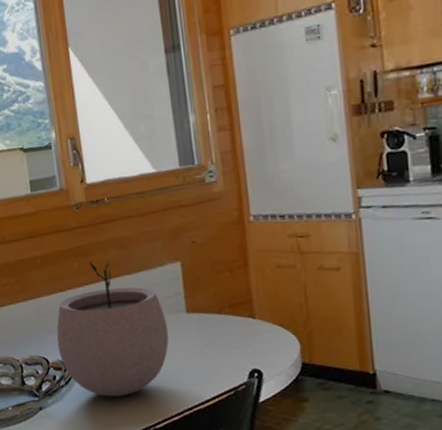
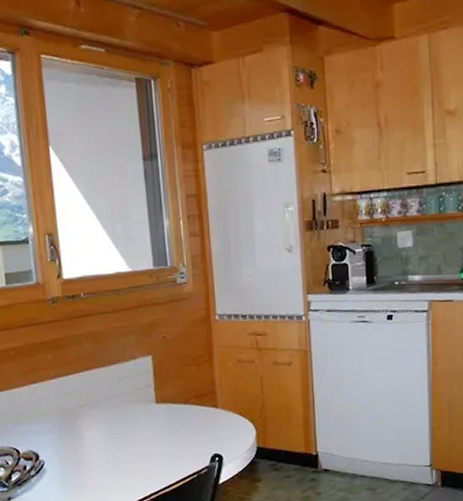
plant pot: present [56,259,169,397] -> none [28,352,139,485]

